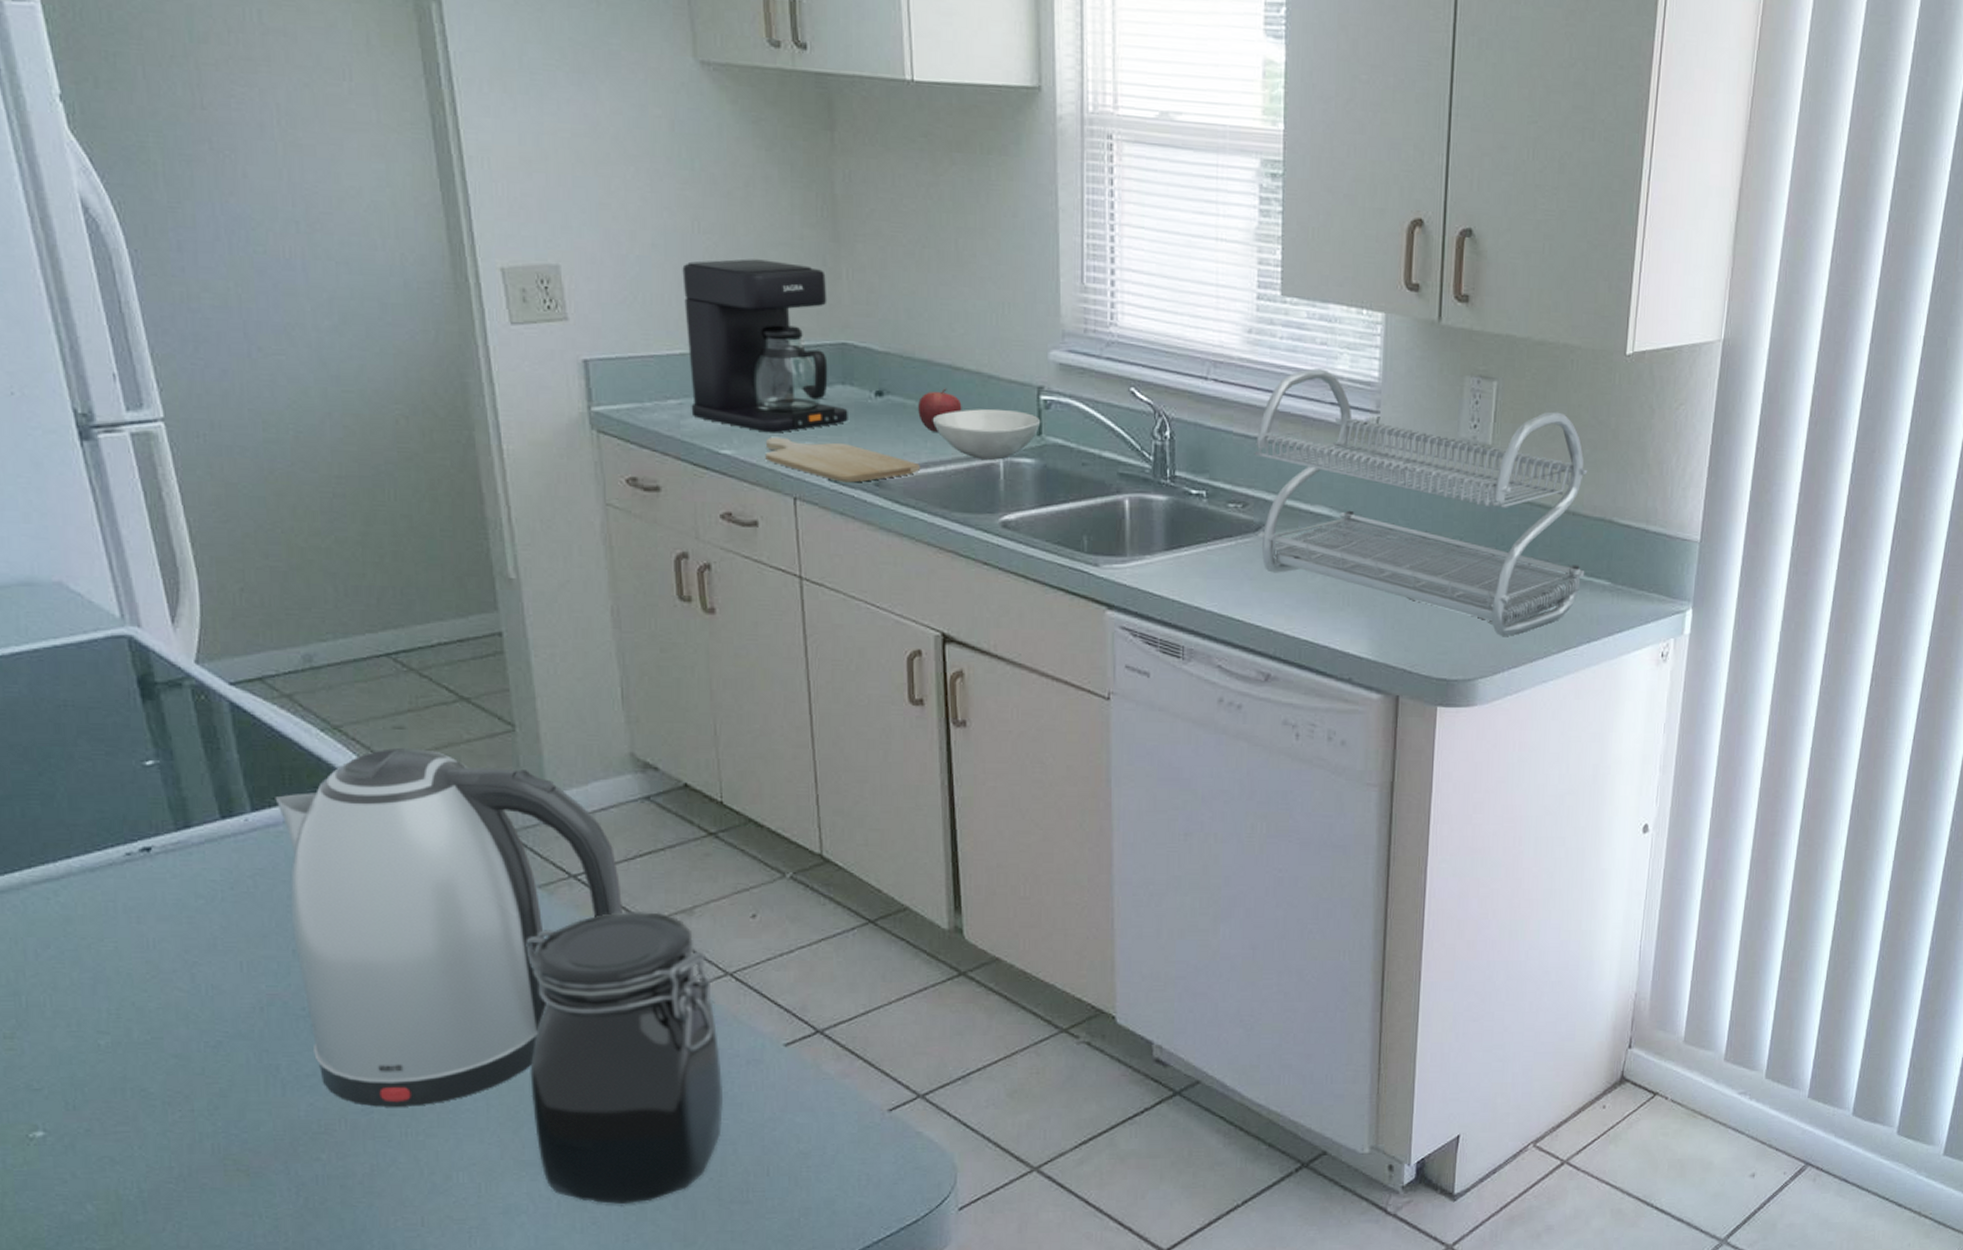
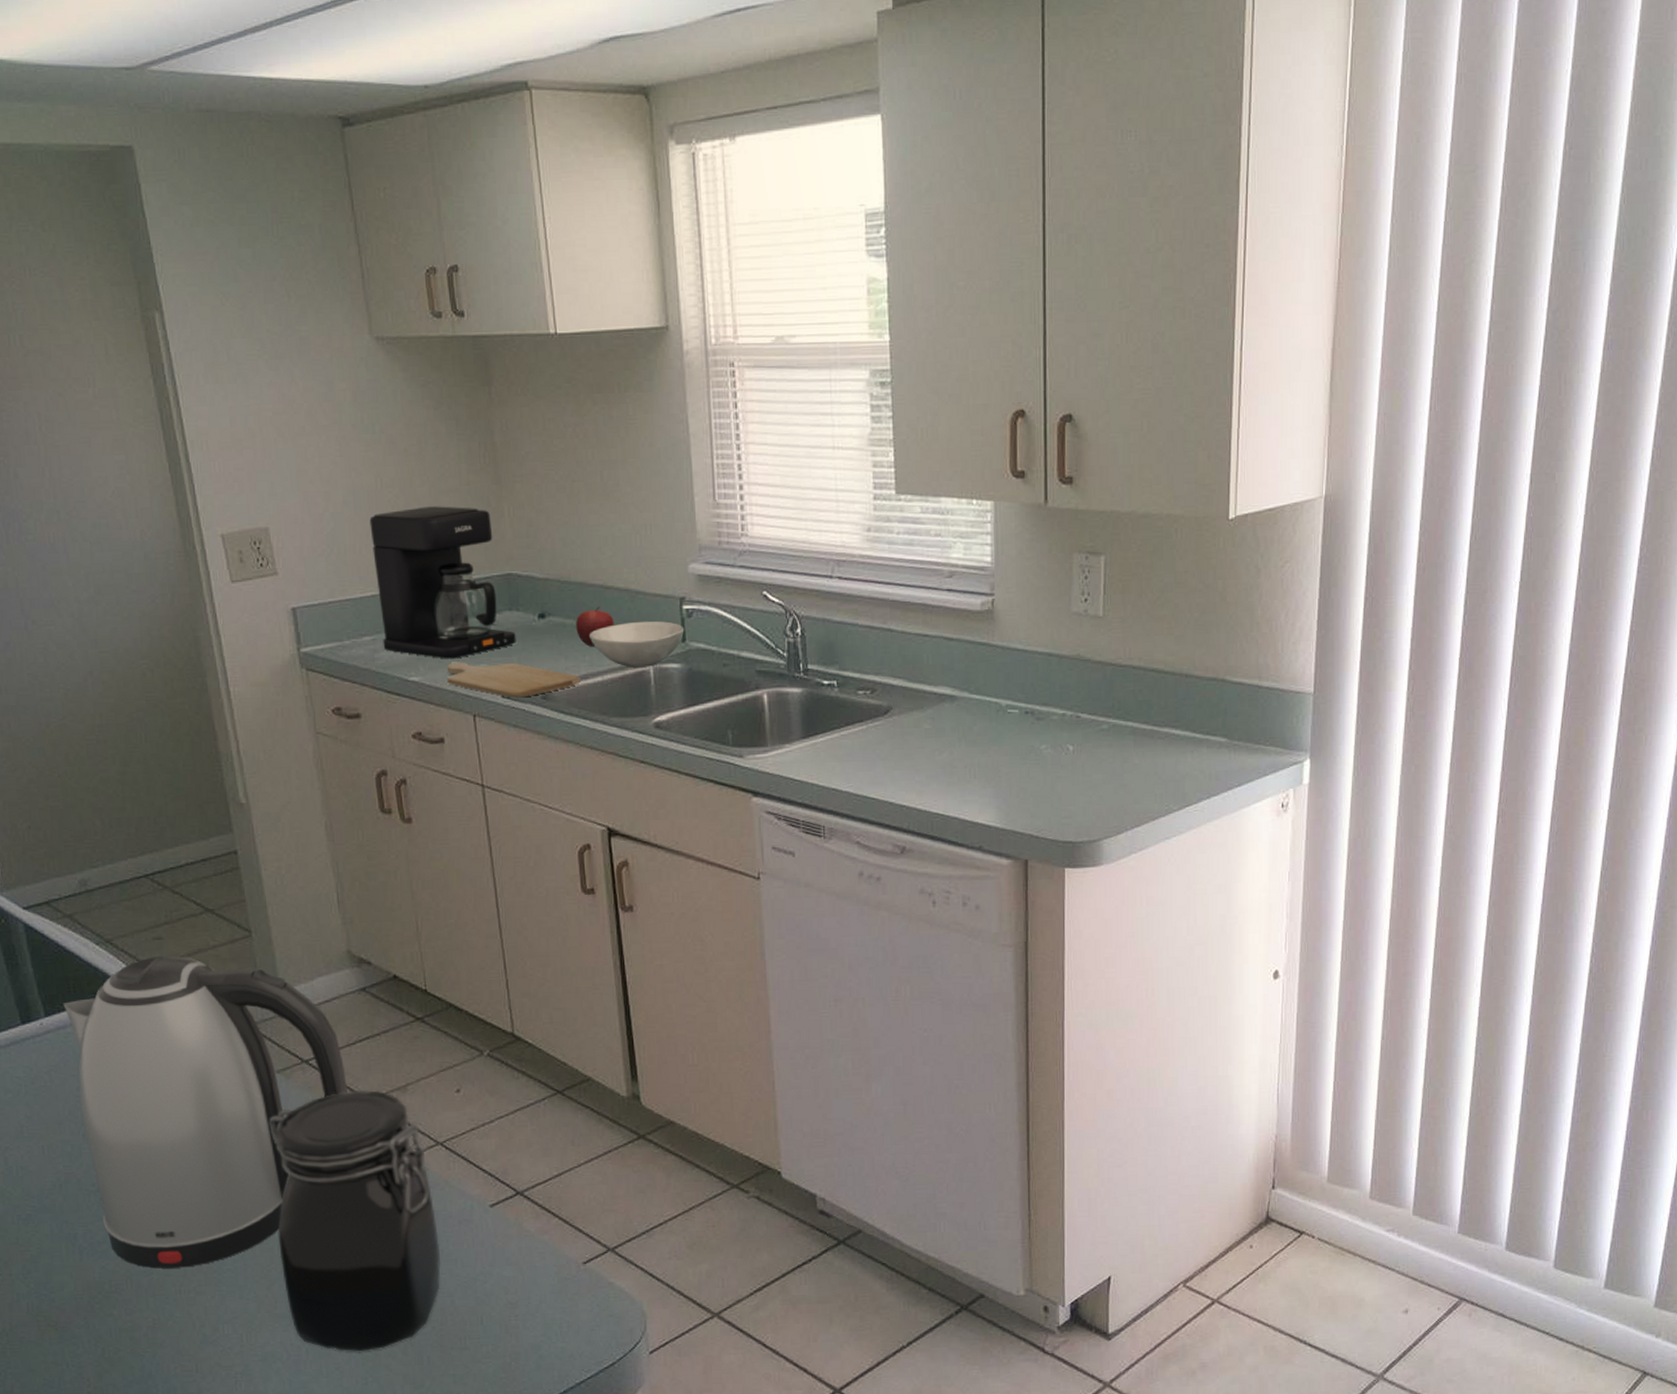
dish rack: present [1252,367,1588,637] -> none [876,557,1201,798]

